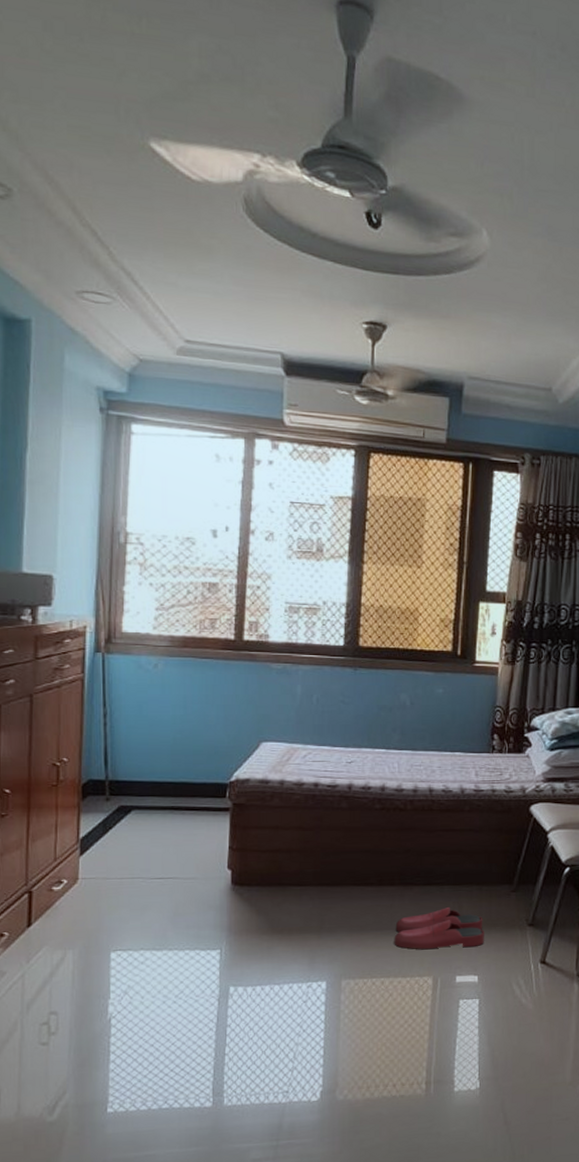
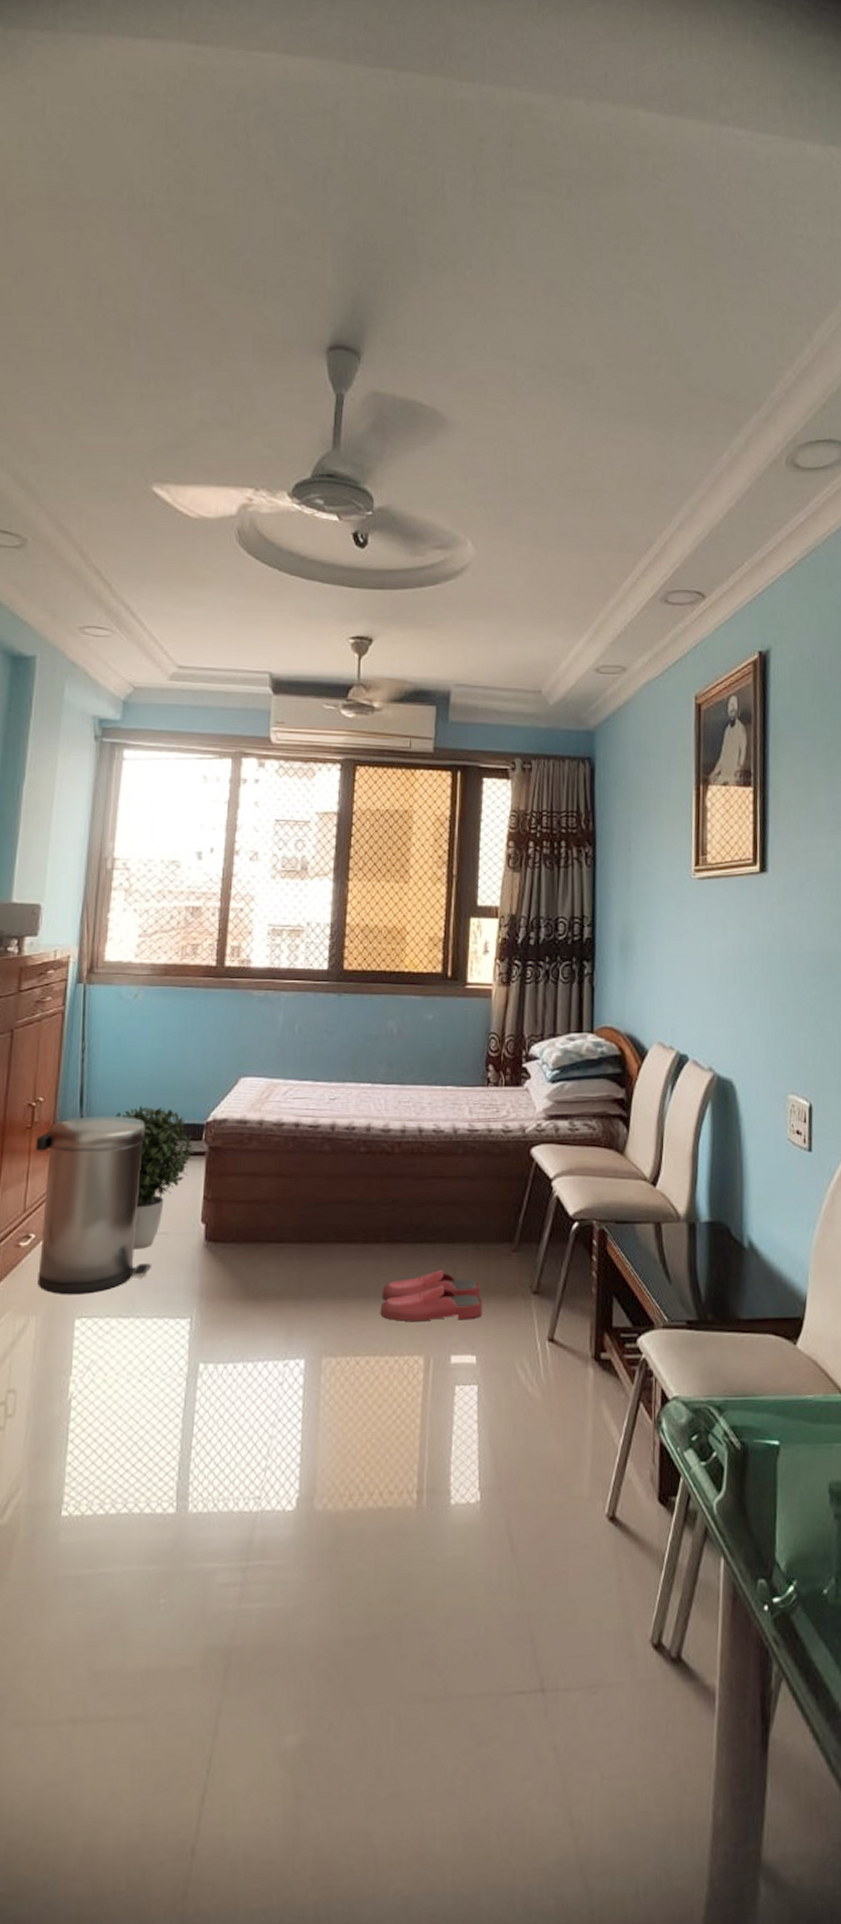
pedal bin: none [62,775,182,932] -> present [35,1116,152,1295]
potted plant: none [141,766,219,893] -> present [116,1105,194,1250]

